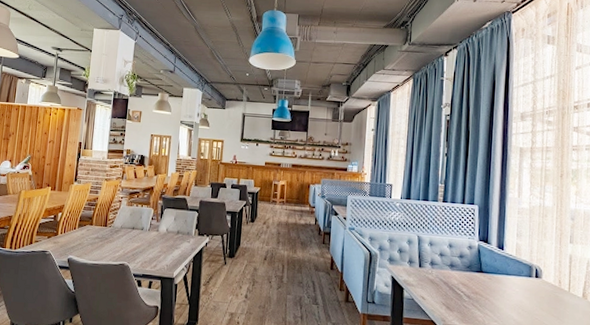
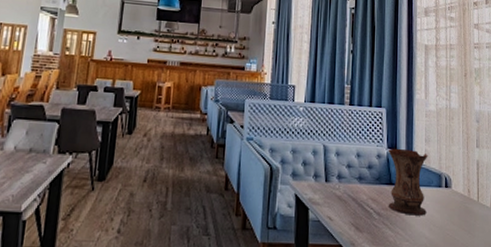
vase: none [479,241,520,301] -> present [388,148,428,216]

